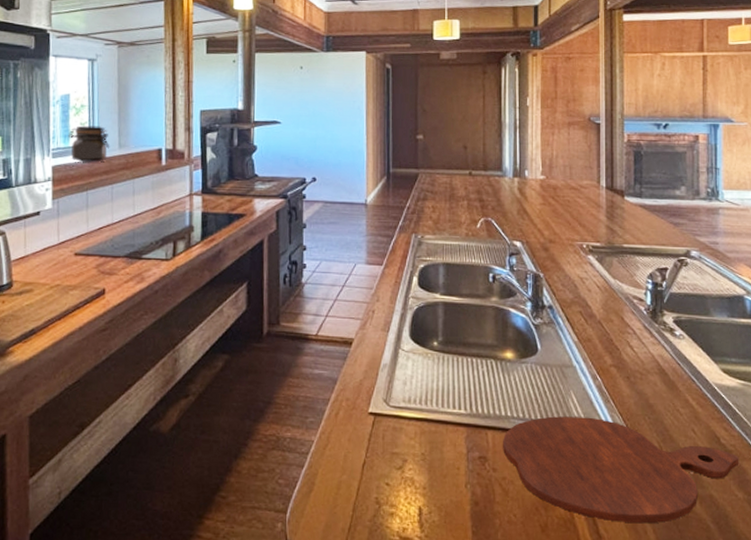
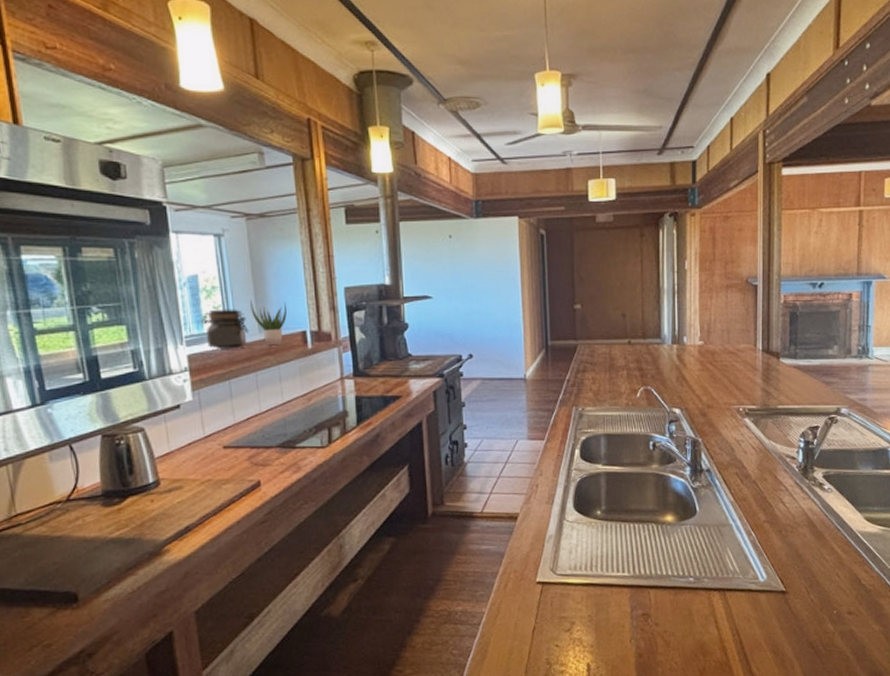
potted plant: none [114,118,146,161] -> present [250,299,287,346]
cutting board: present [503,416,739,524] -> none [664,570,877,661]

